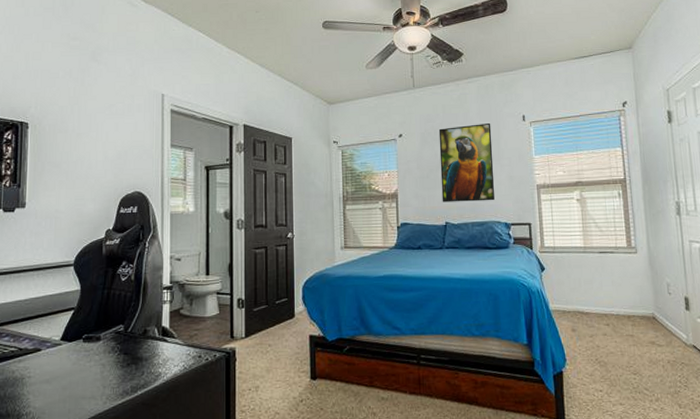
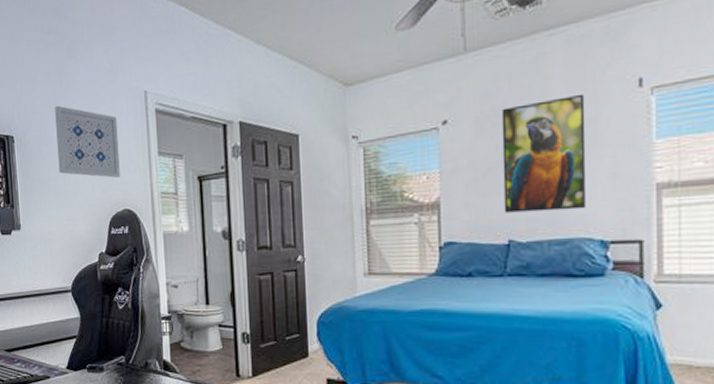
wall art: none [72,99,134,164] -> present [55,105,120,178]

